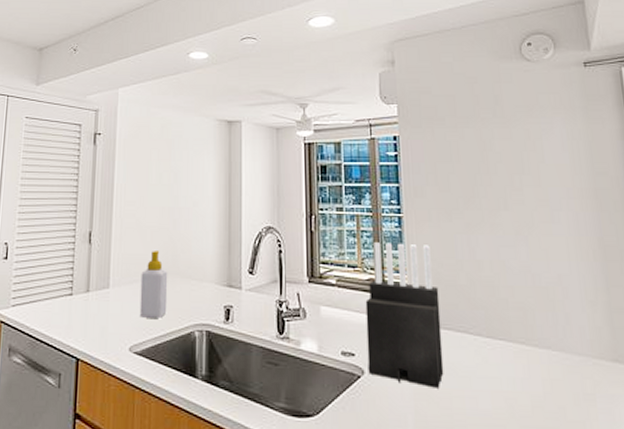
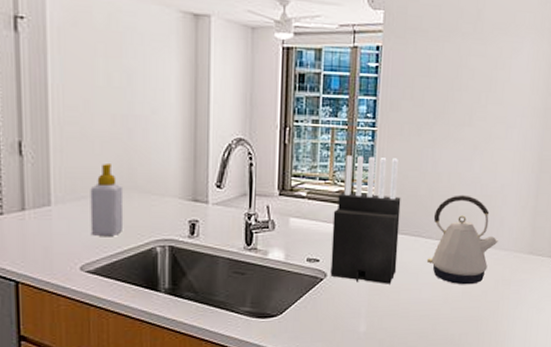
kettle: none [478,285,567,397] -> present [426,195,498,285]

